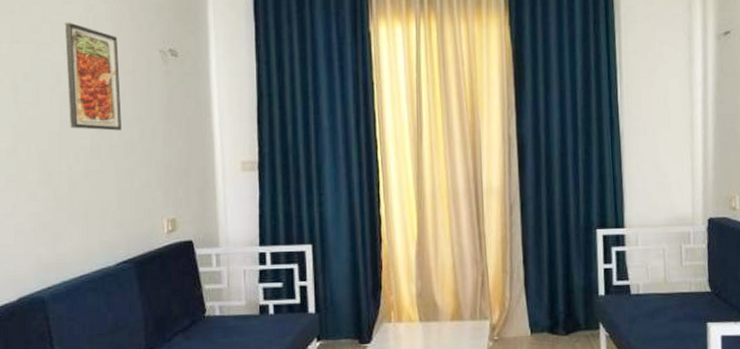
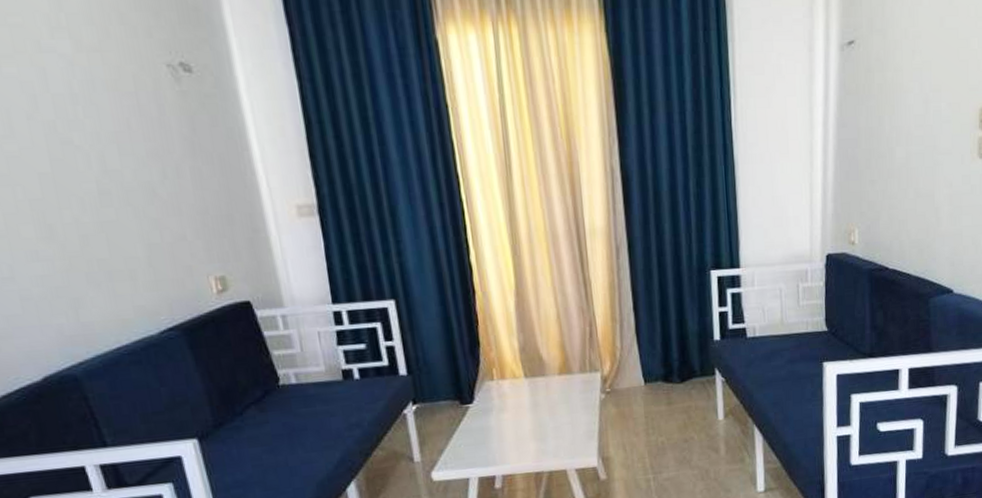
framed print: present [64,22,122,131] -> none [26,25,135,171]

